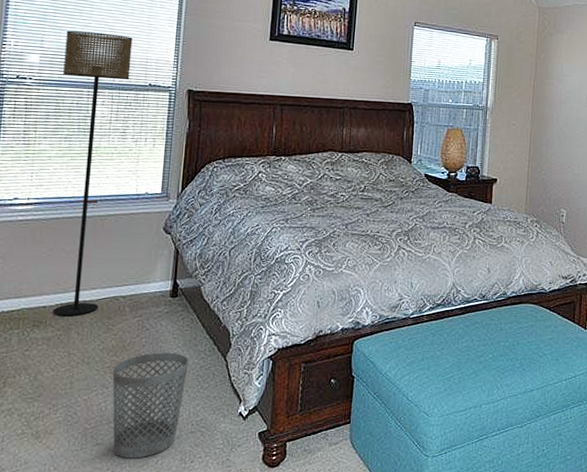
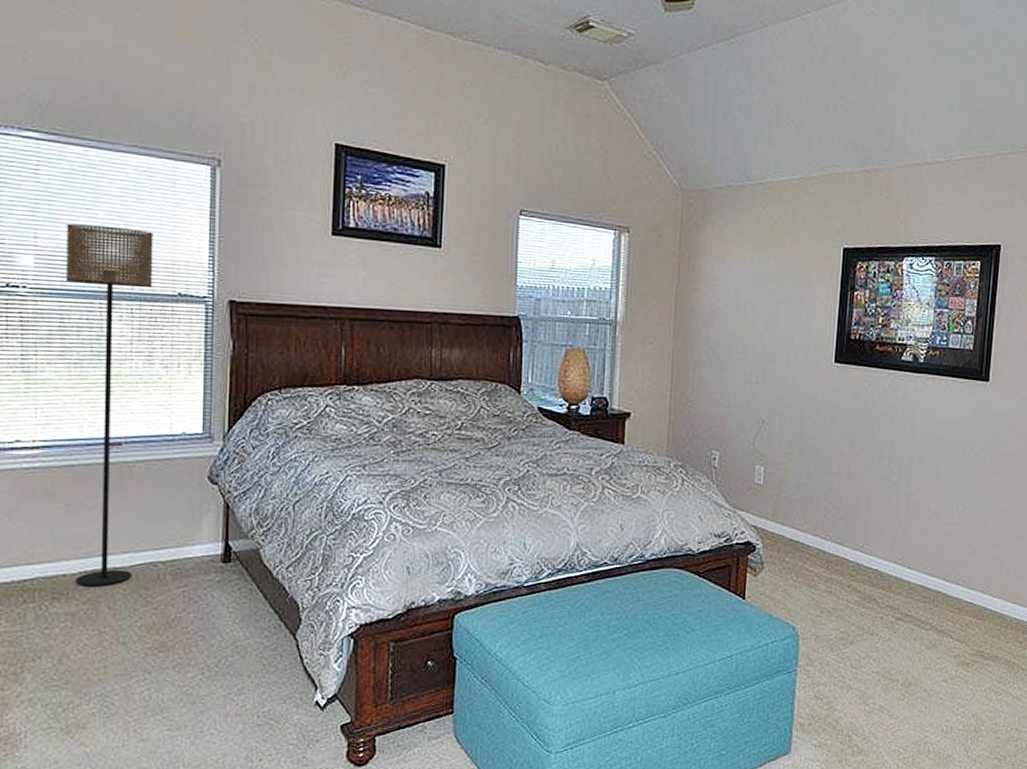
wastebasket: present [112,352,189,459] -> none [156,630,250,757]

